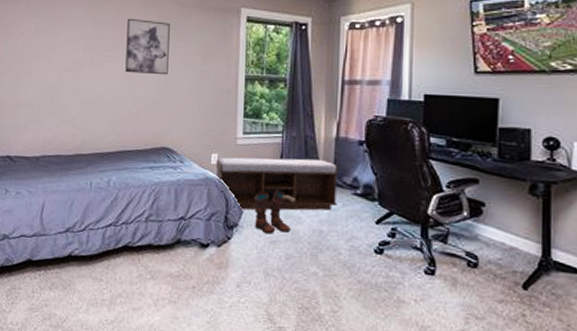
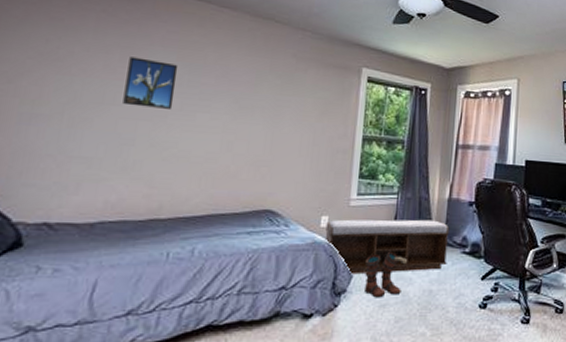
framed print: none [50,18,87,61] -> present [123,57,179,109]
wall art: present [125,18,170,75] -> none [224,65,283,131]

